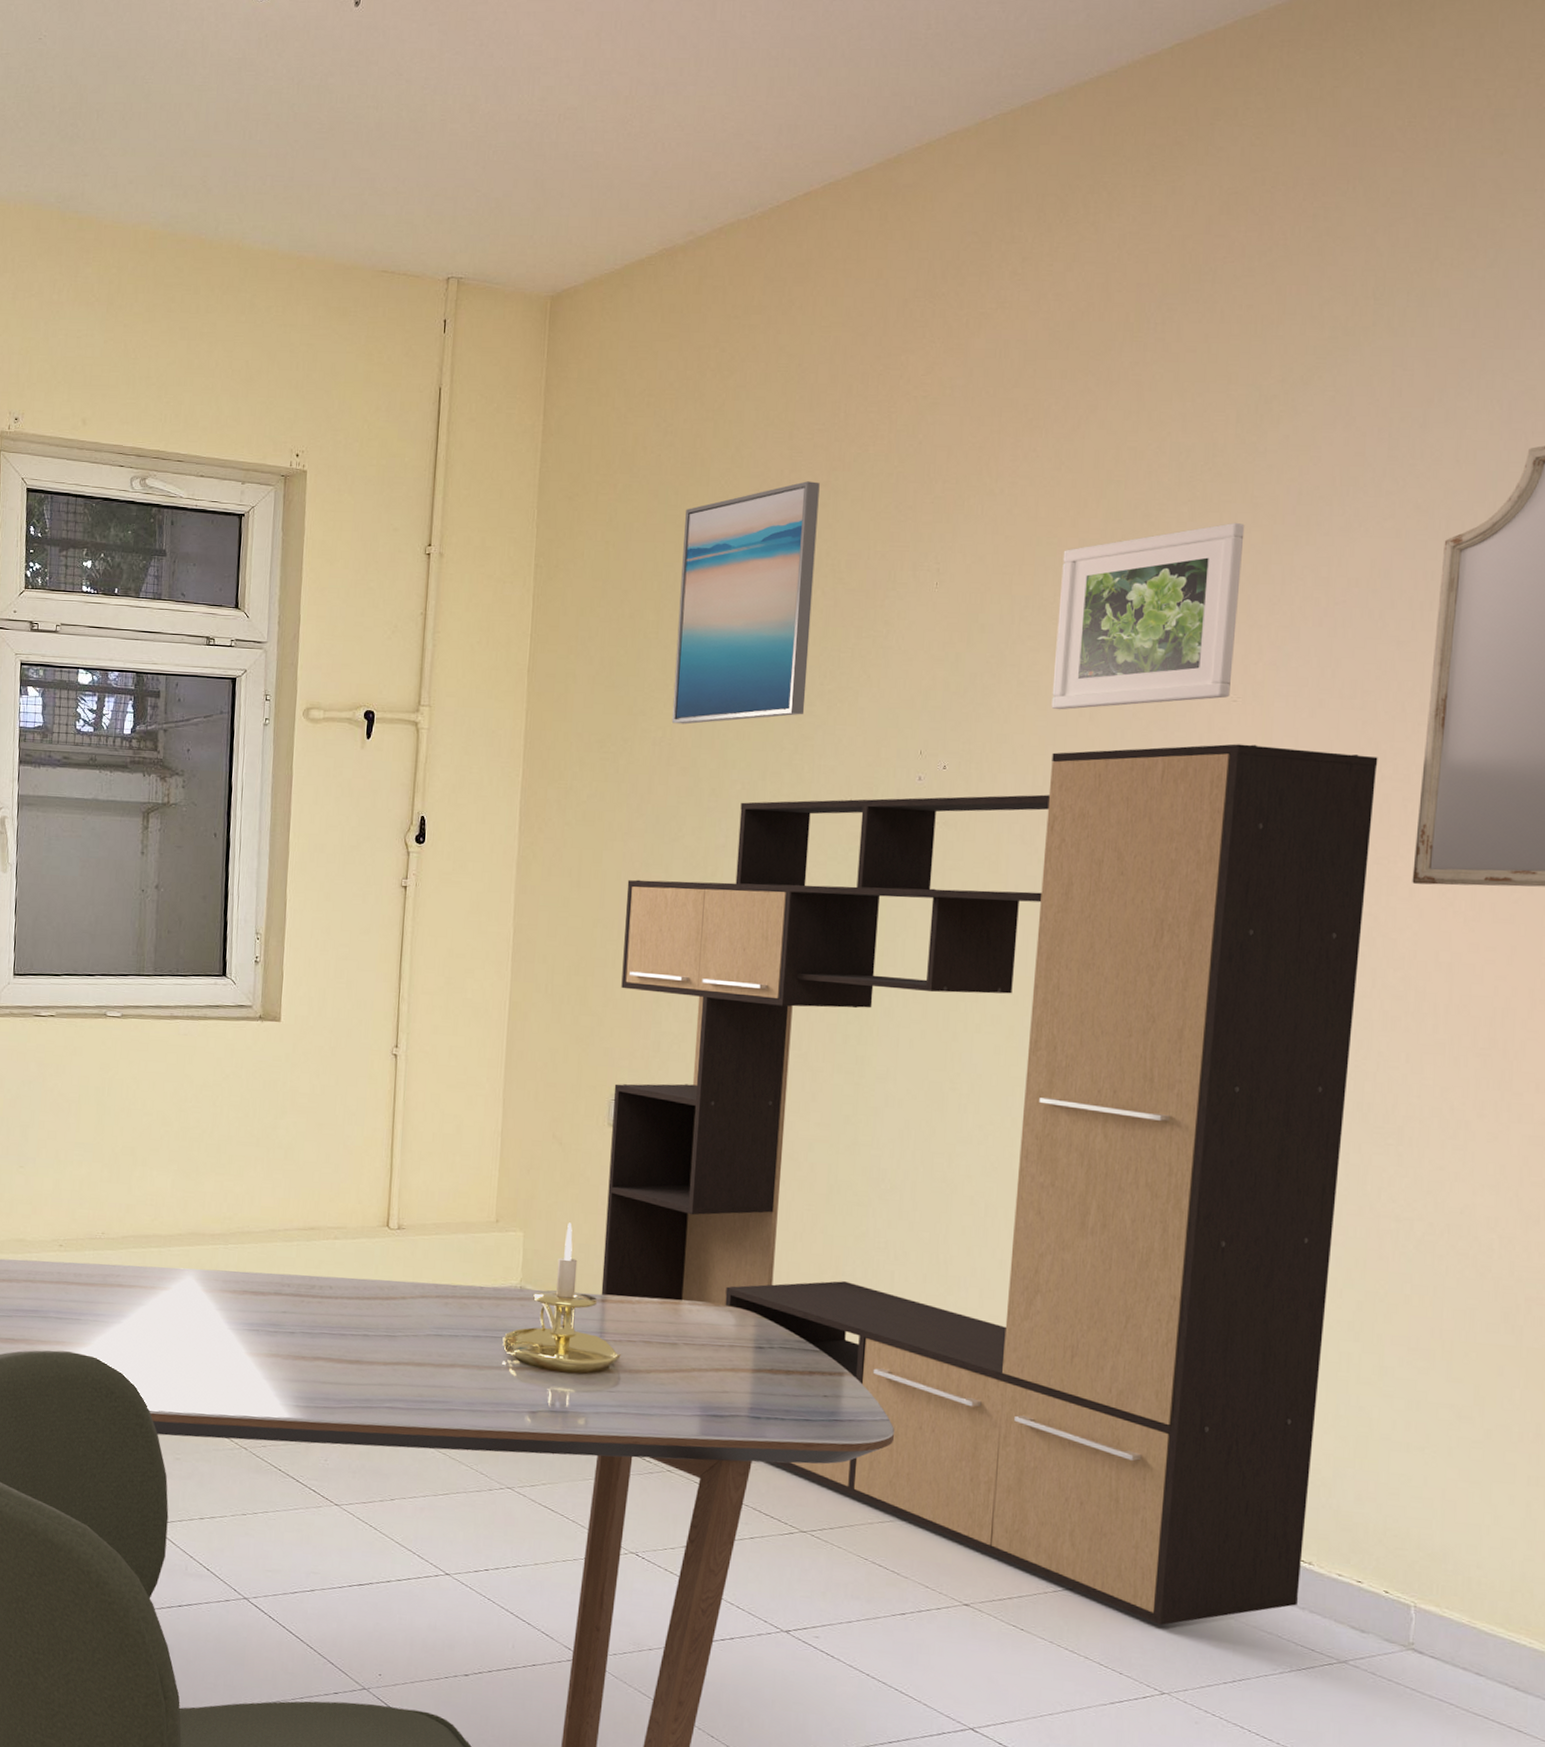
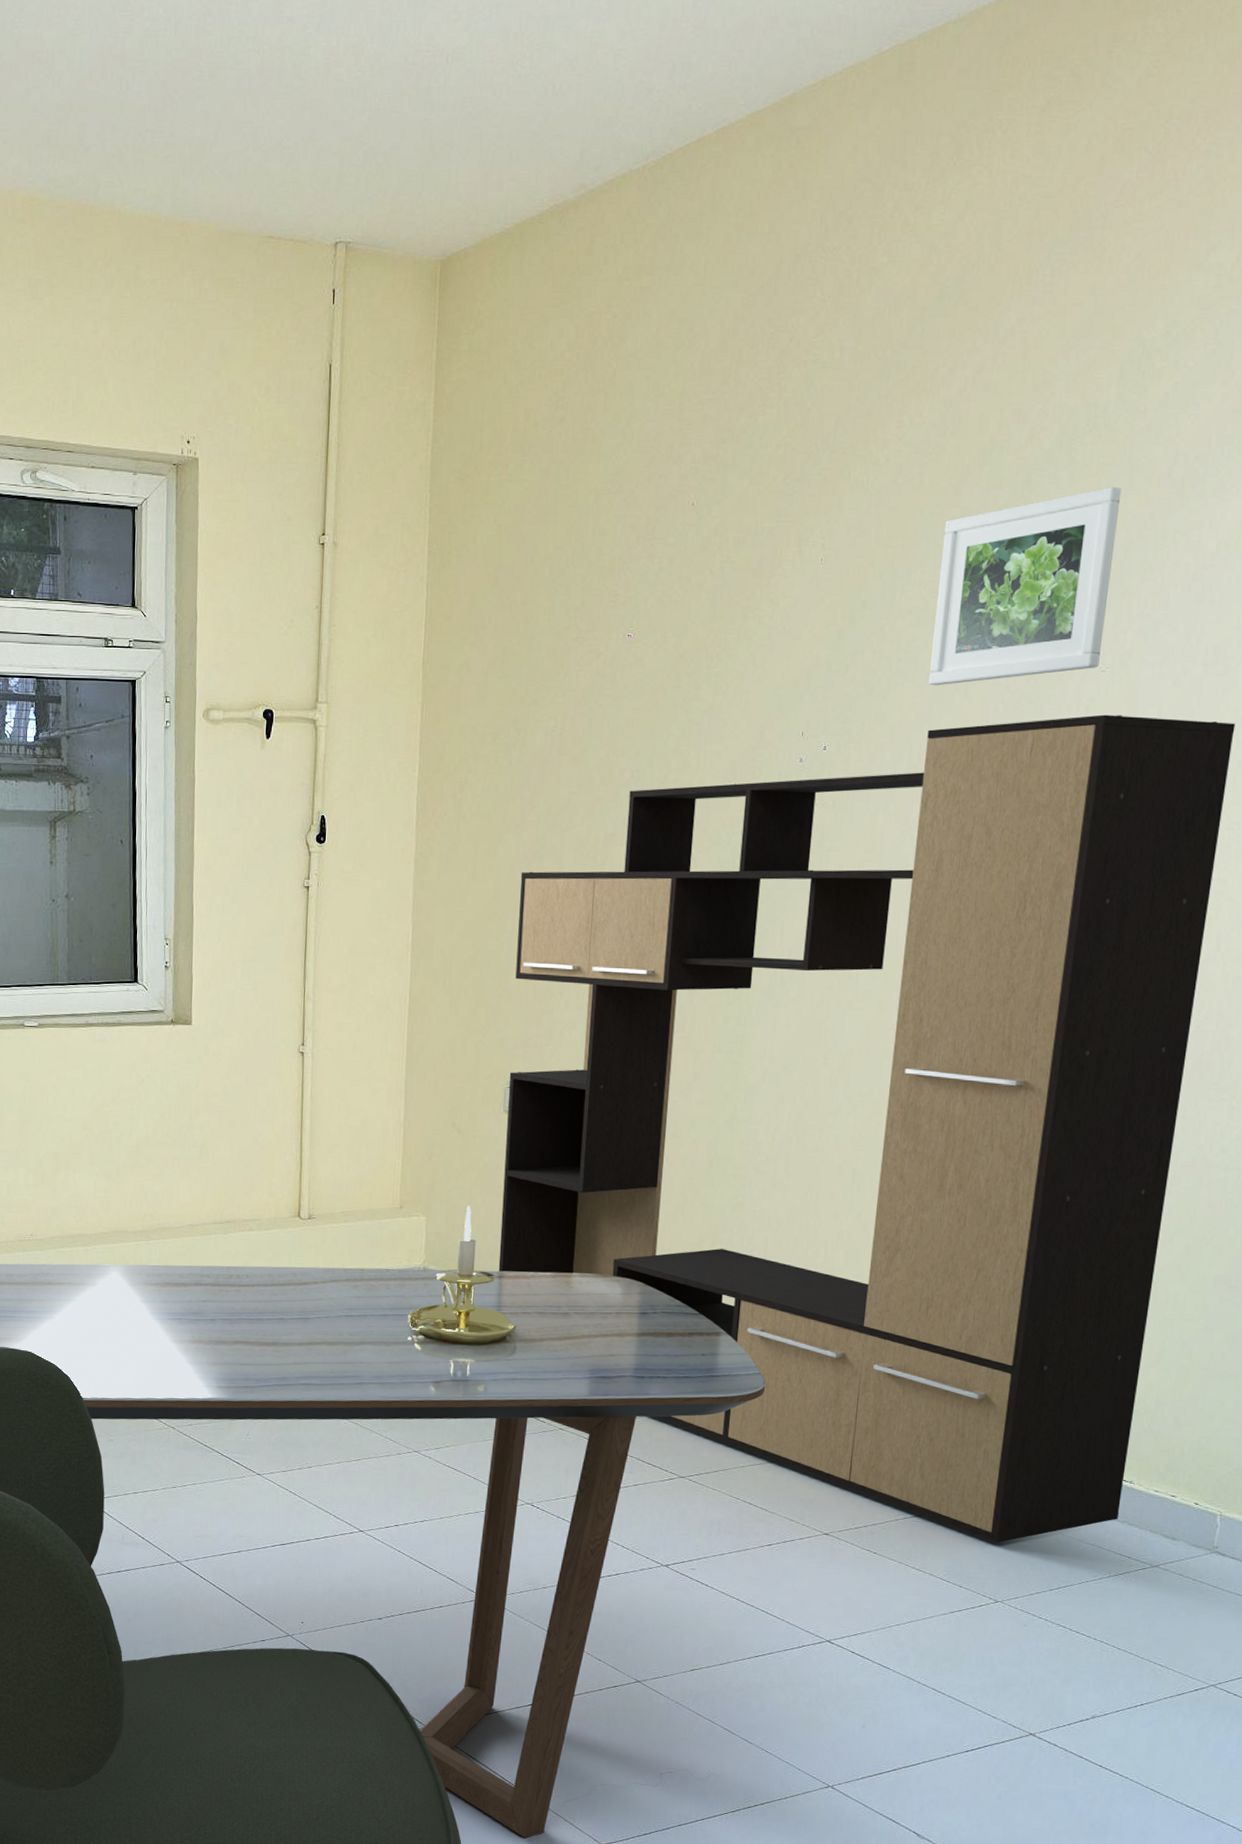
wall art: present [671,481,820,725] -> none [563,455,709,713]

